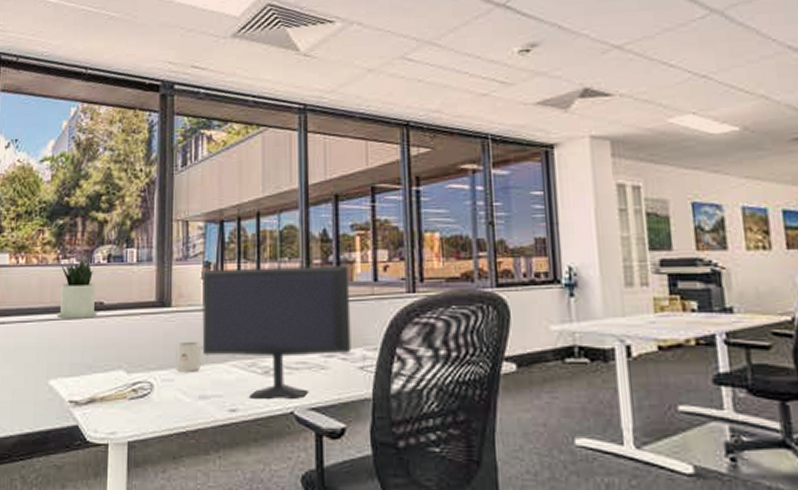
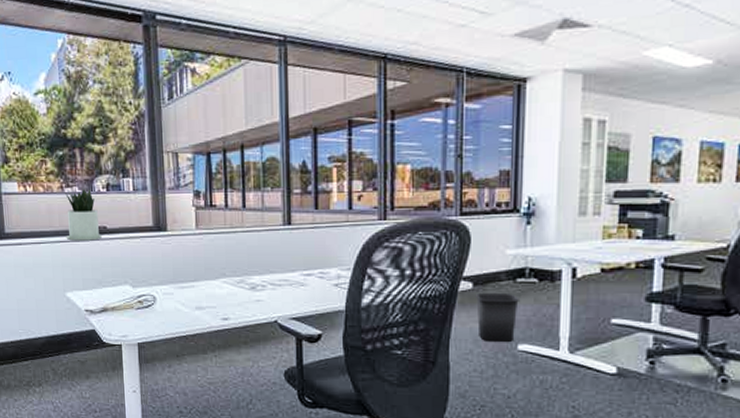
mug: present [176,341,210,372] -> none [174,261,203,287]
computer monitor: present [202,265,351,399] -> none [193,195,328,310]
waste bin: none [520,375,571,435] -> present [475,292,519,342]

